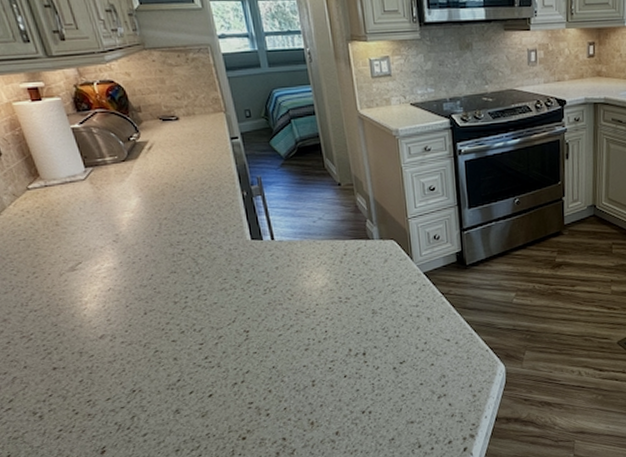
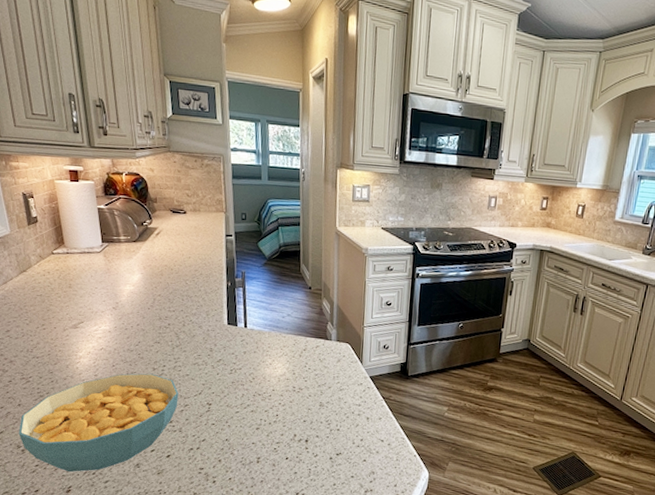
cereal bowl: none [30,308,211,432] -> present [18,373,179,473]

